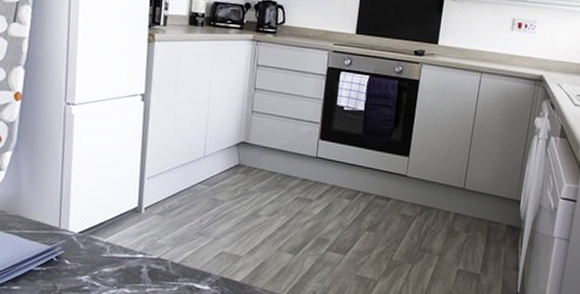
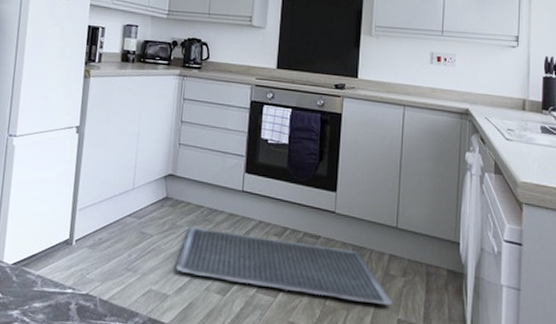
floor mat: none [247,191,454,258] -> present [175,226,393,306]

